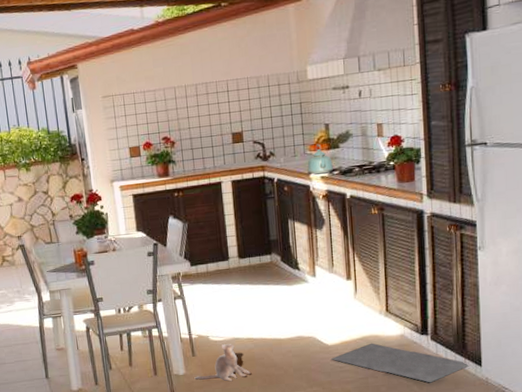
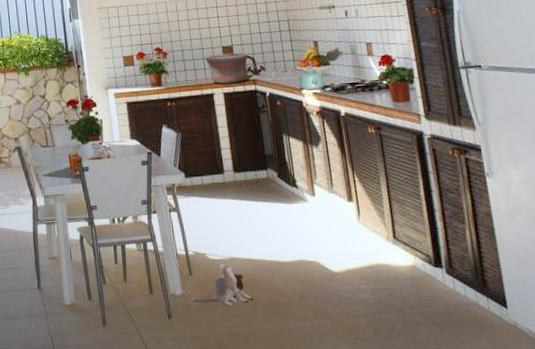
ceramic pot: none [214,139,257,173] -> present [205,53,249,85]
door mat: present [331,343,470,383] -> none [338,272,494,324]

